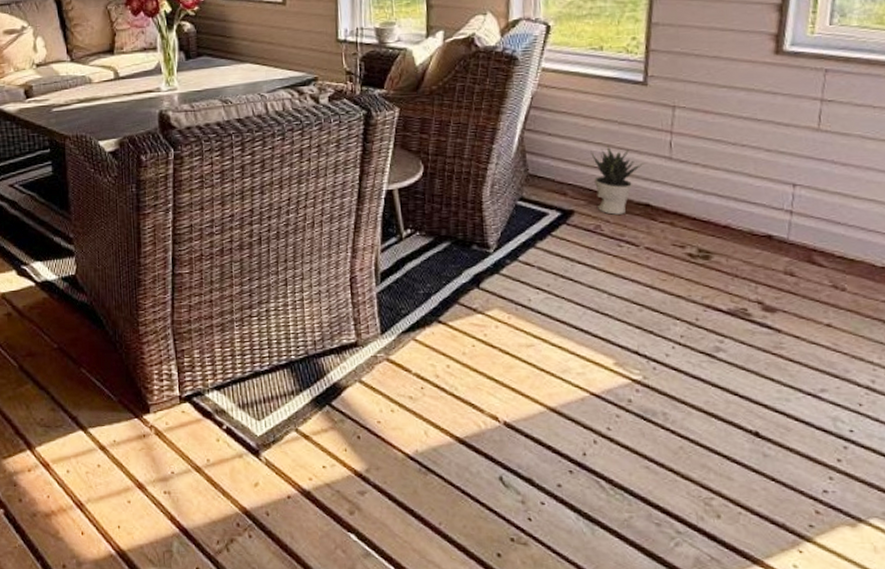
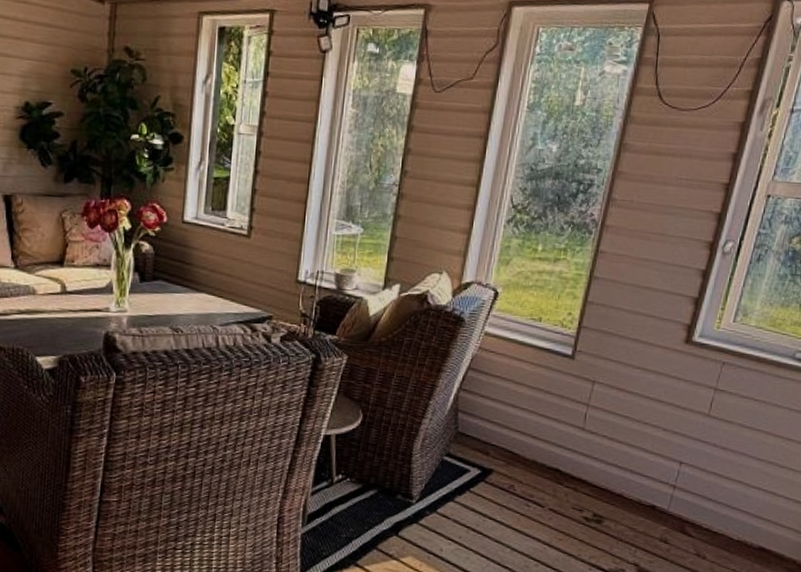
potted plant: present [590,145,643,215] -> none [513,411,559,477]

